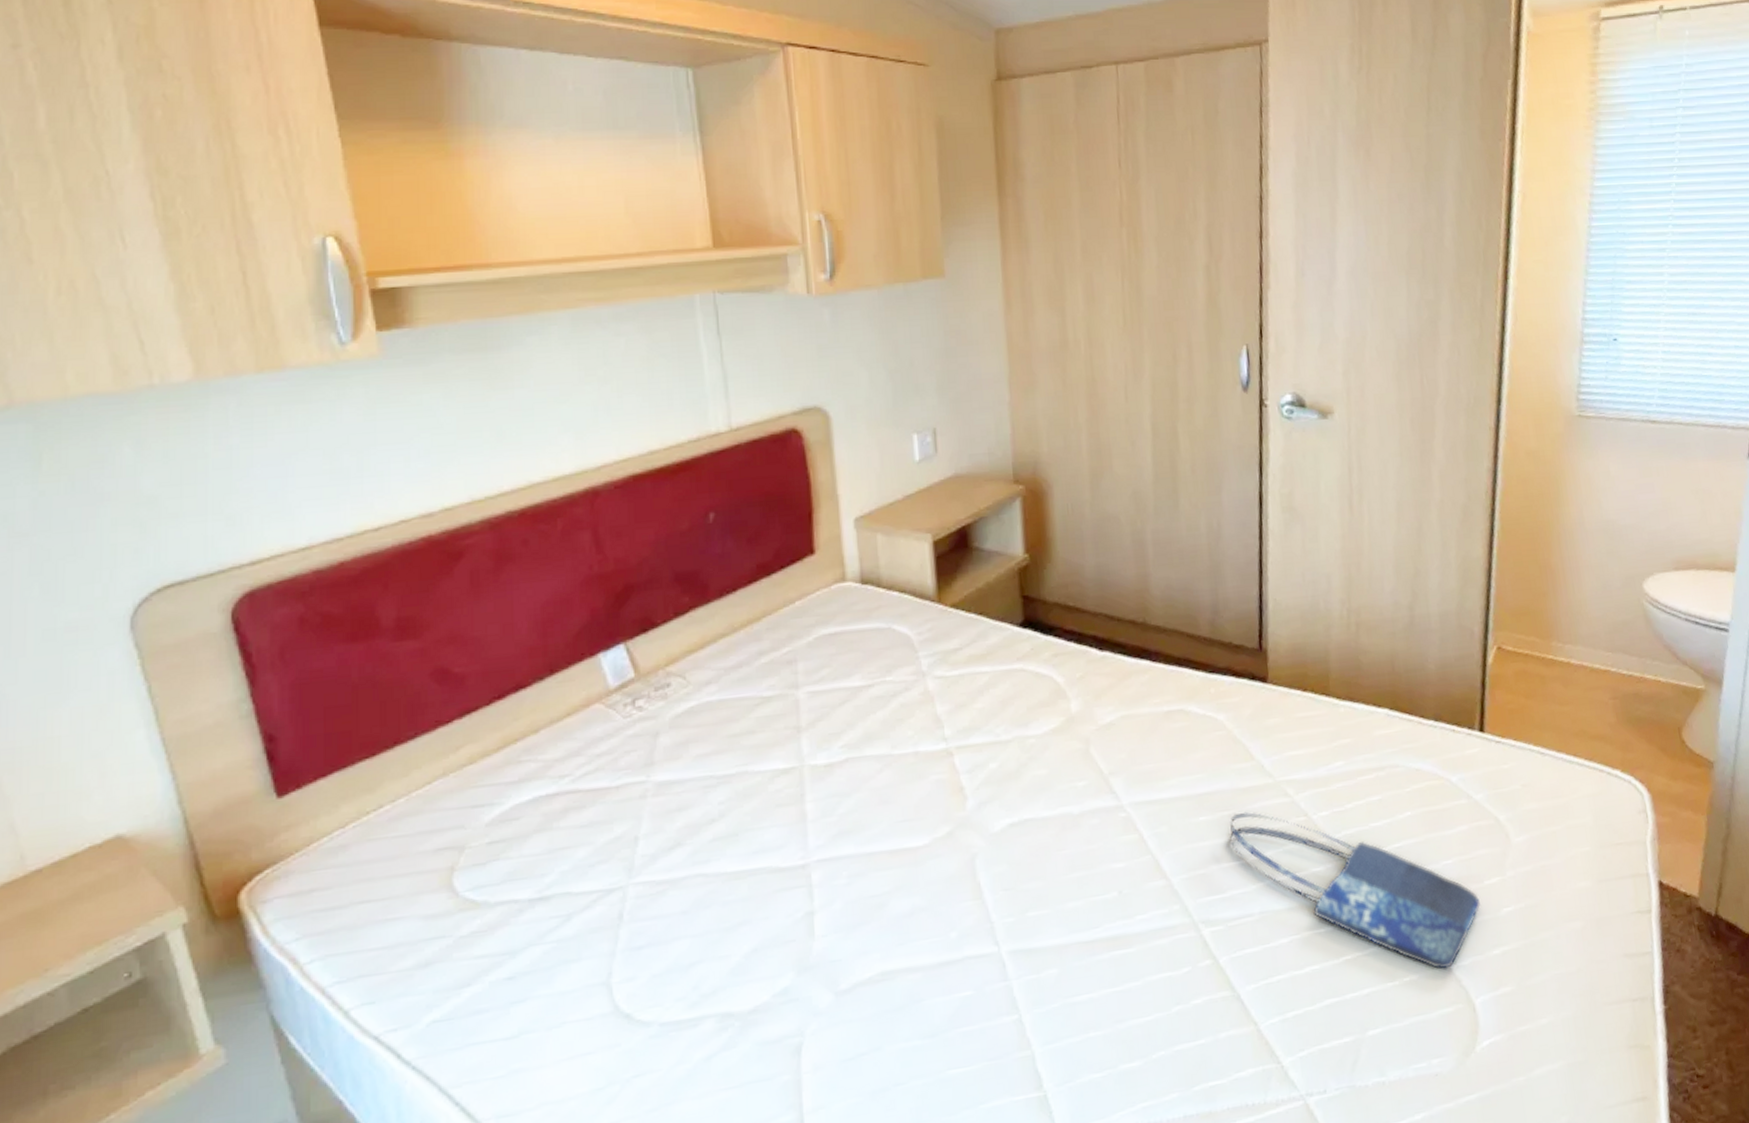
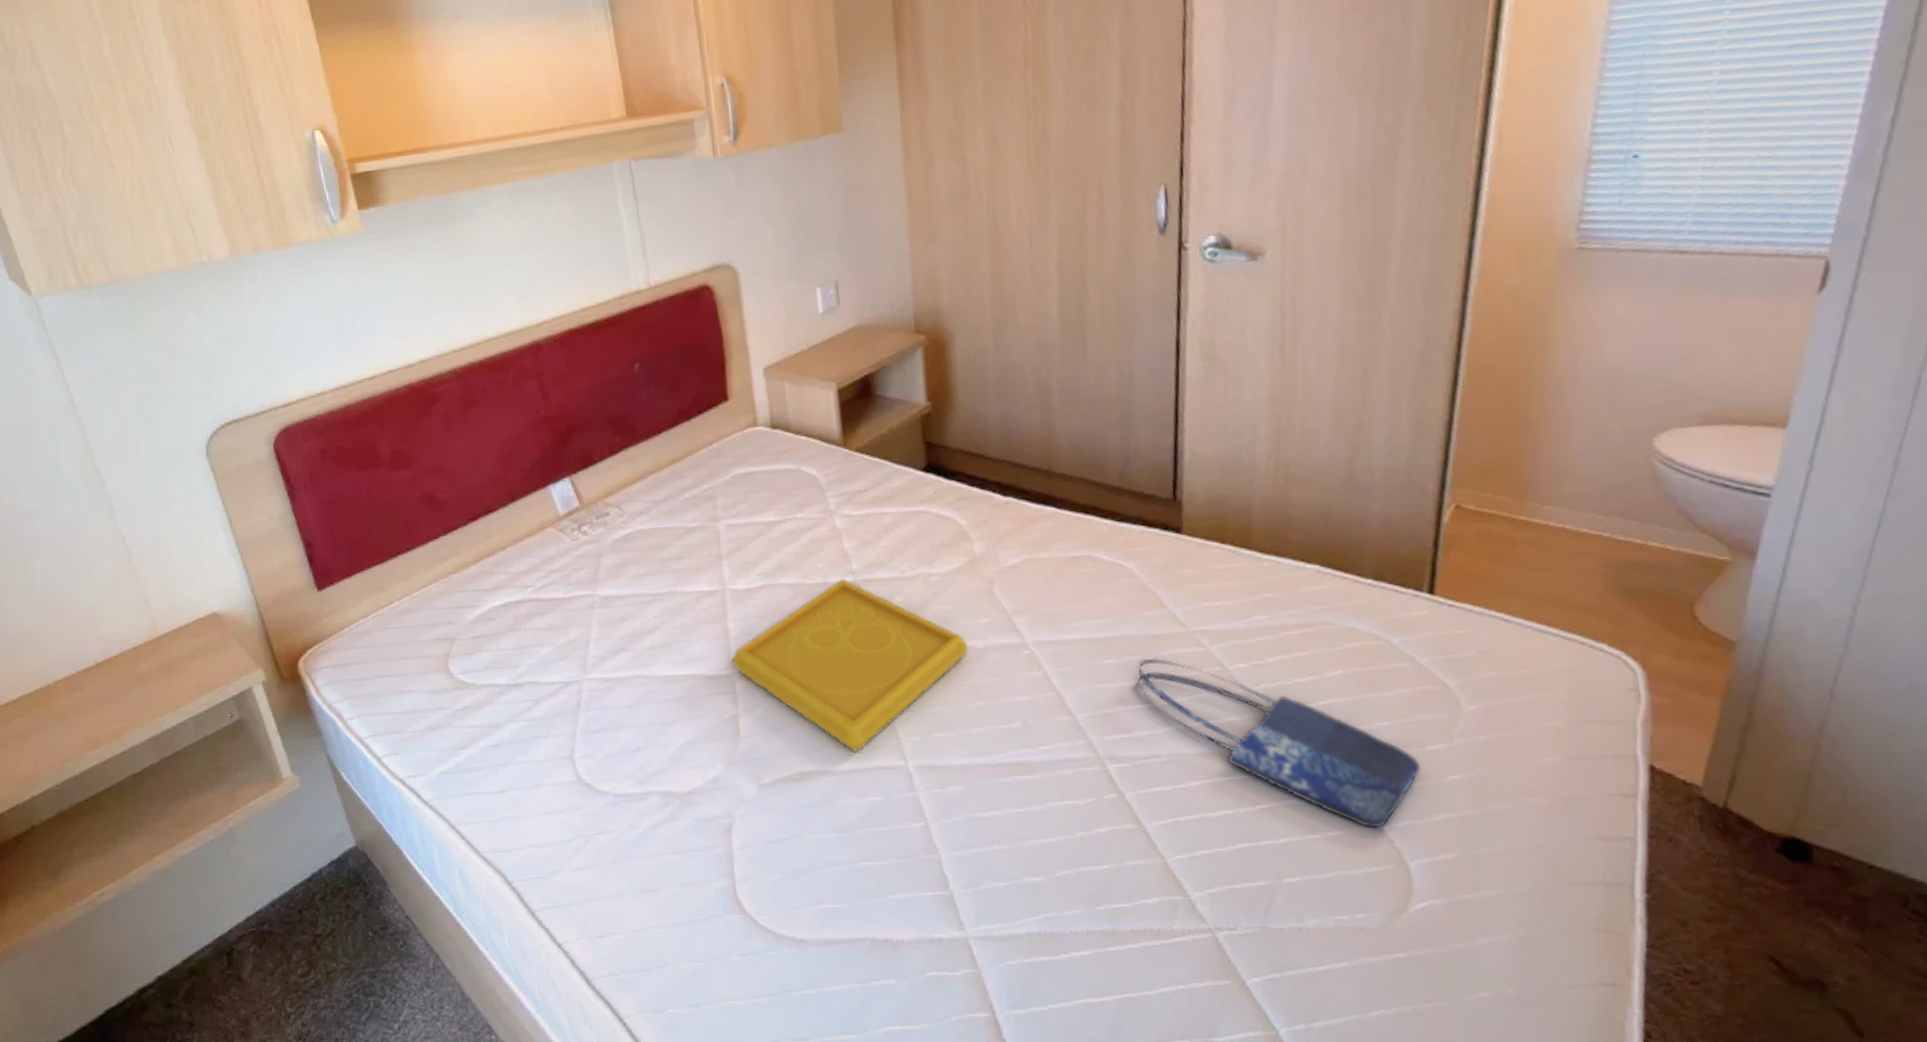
serving tray: none [808,747,1065,942] -> present [731,579,969,752]

